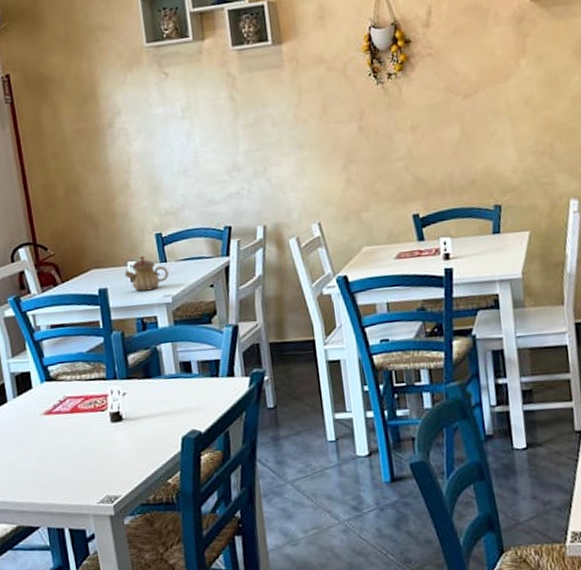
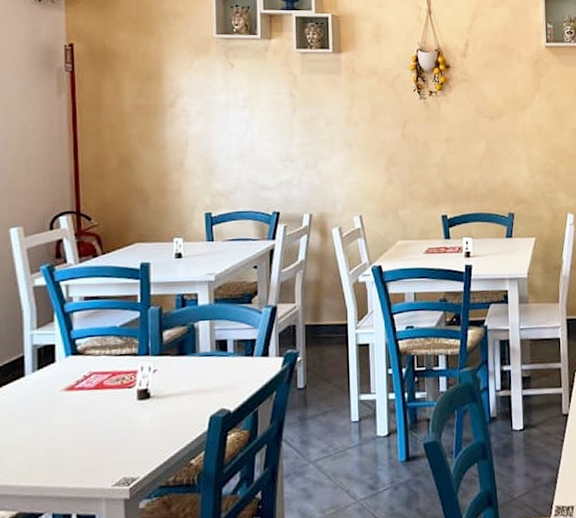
teapot: present [124,256,169,292] -> none [170,234,214,268]

